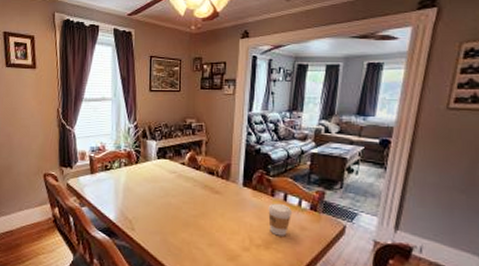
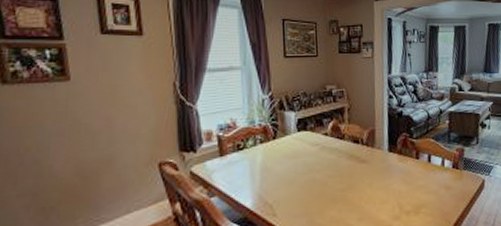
coffee cup: present [268,203,291,236] -> none [414,165,437,199]

